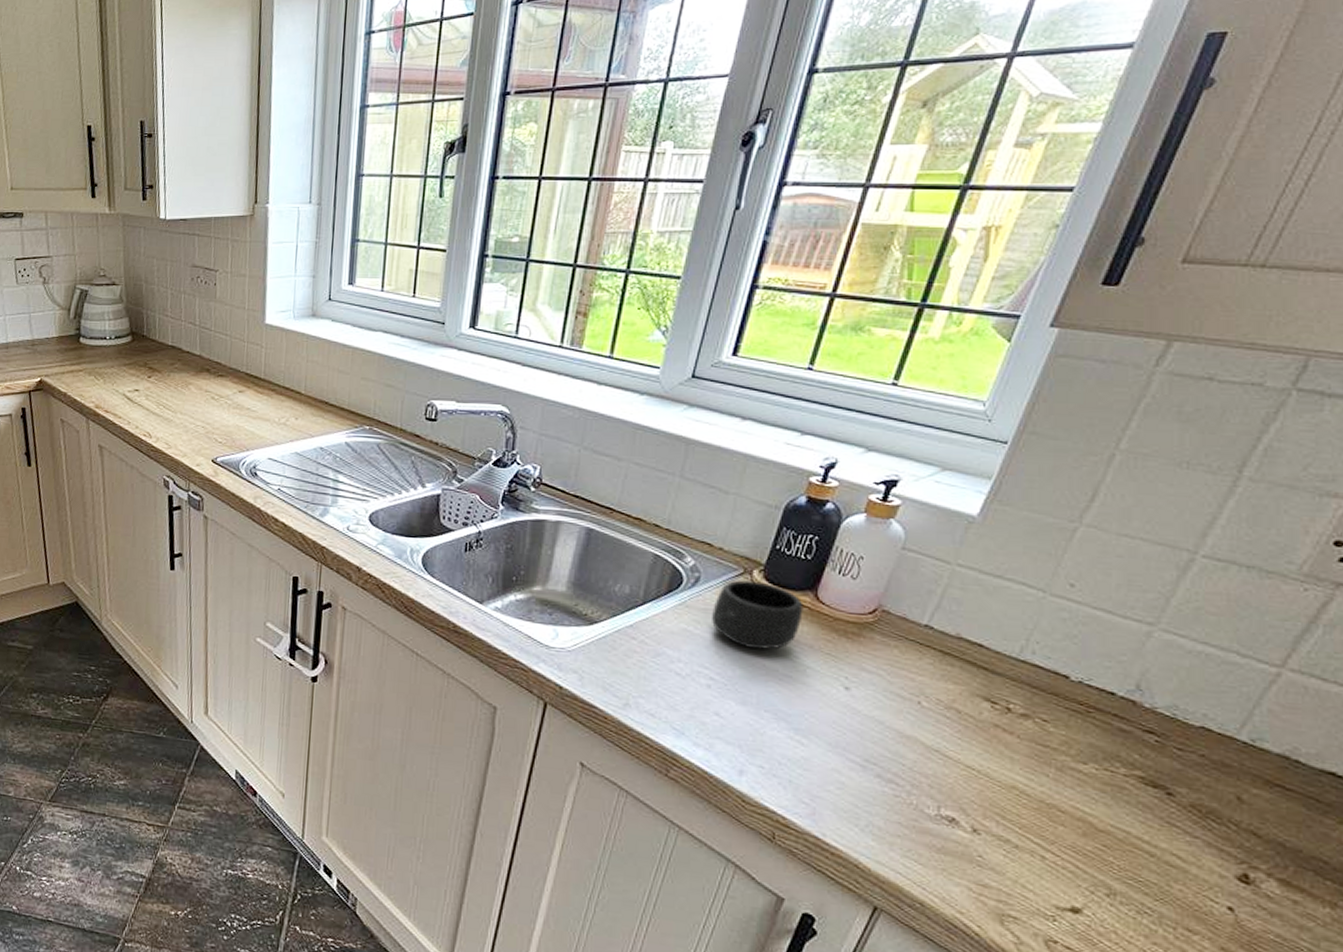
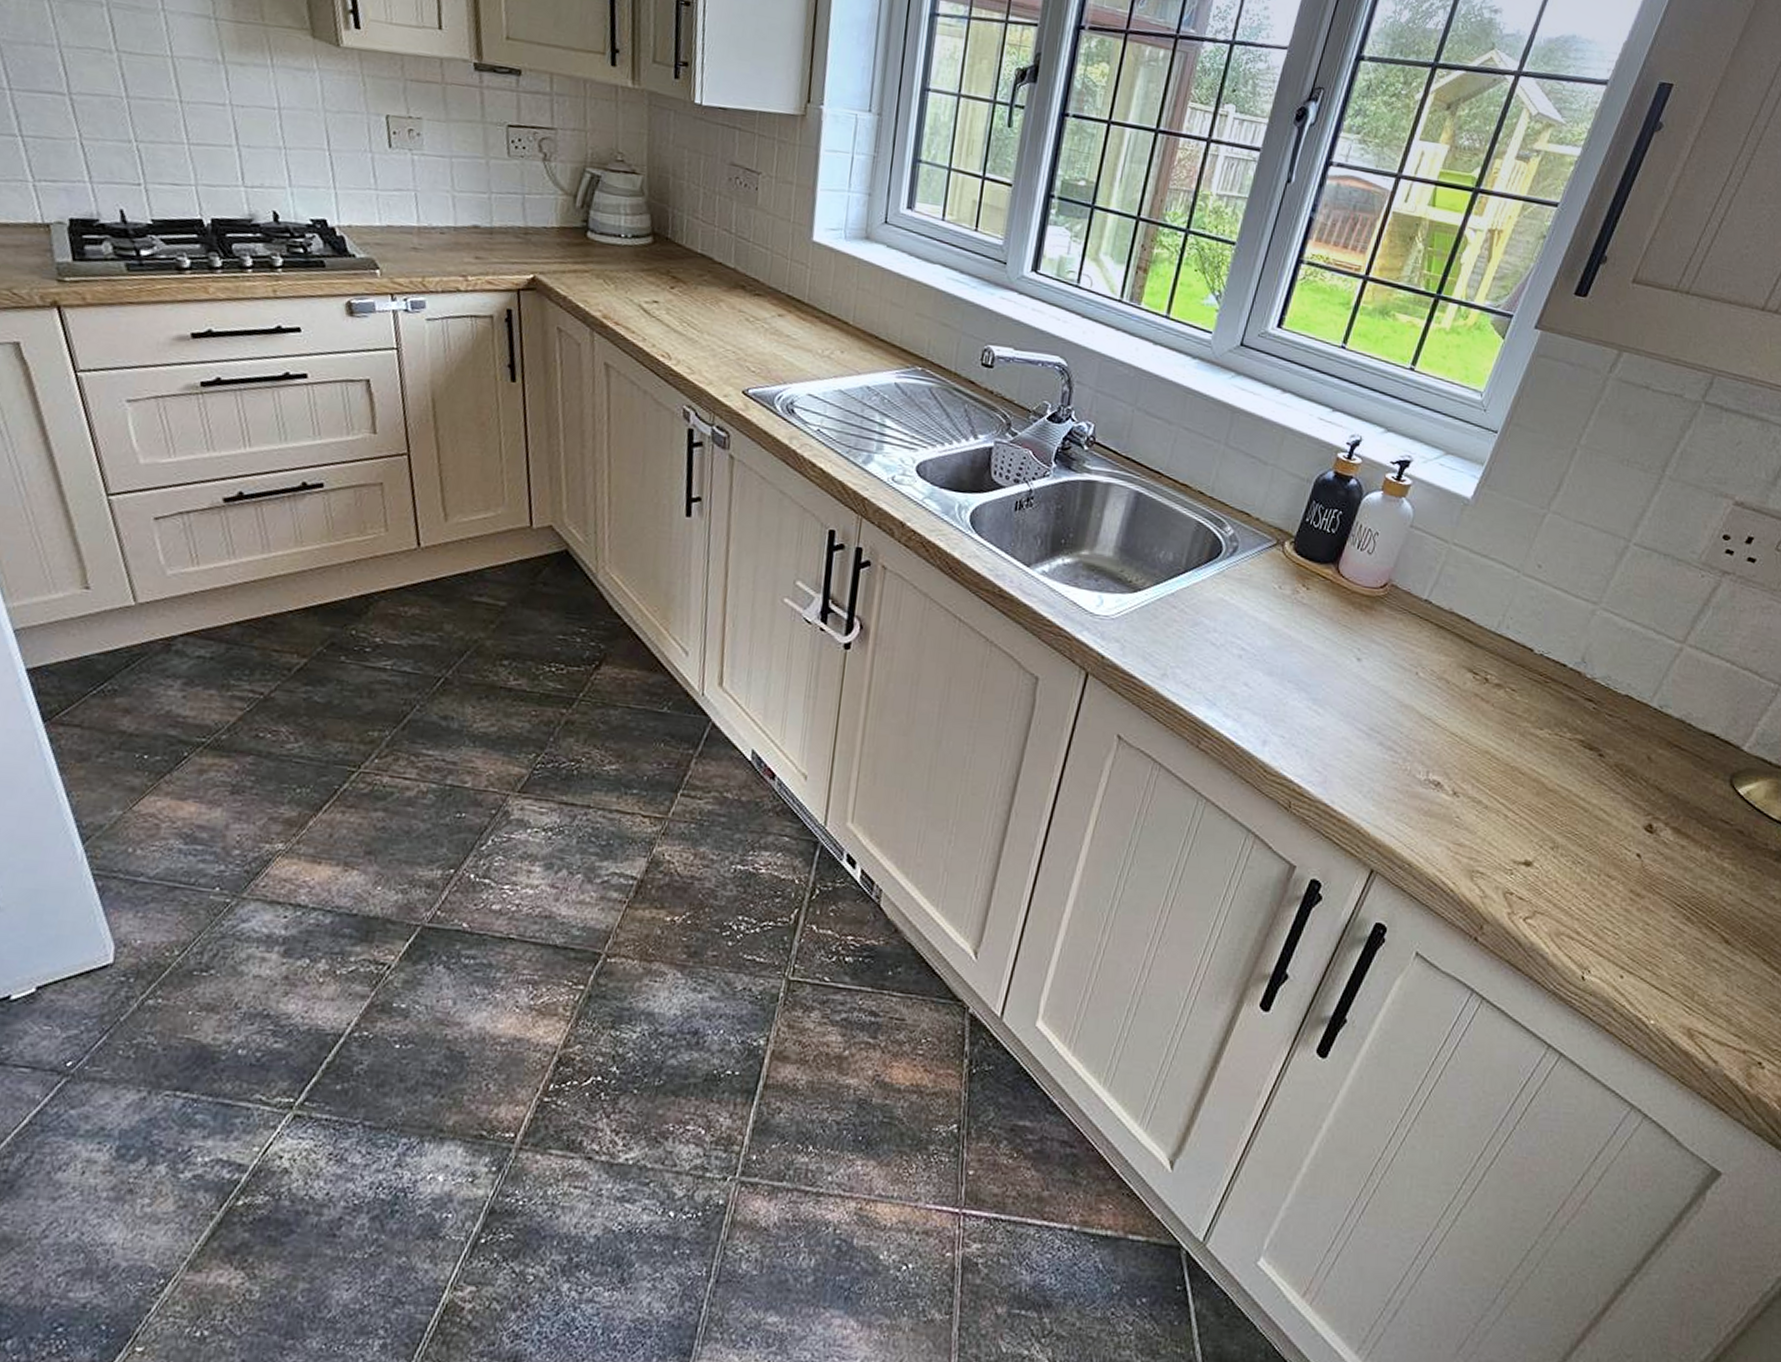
mug: present [712,580,804,650] -> none [1246,551,1327,621]

